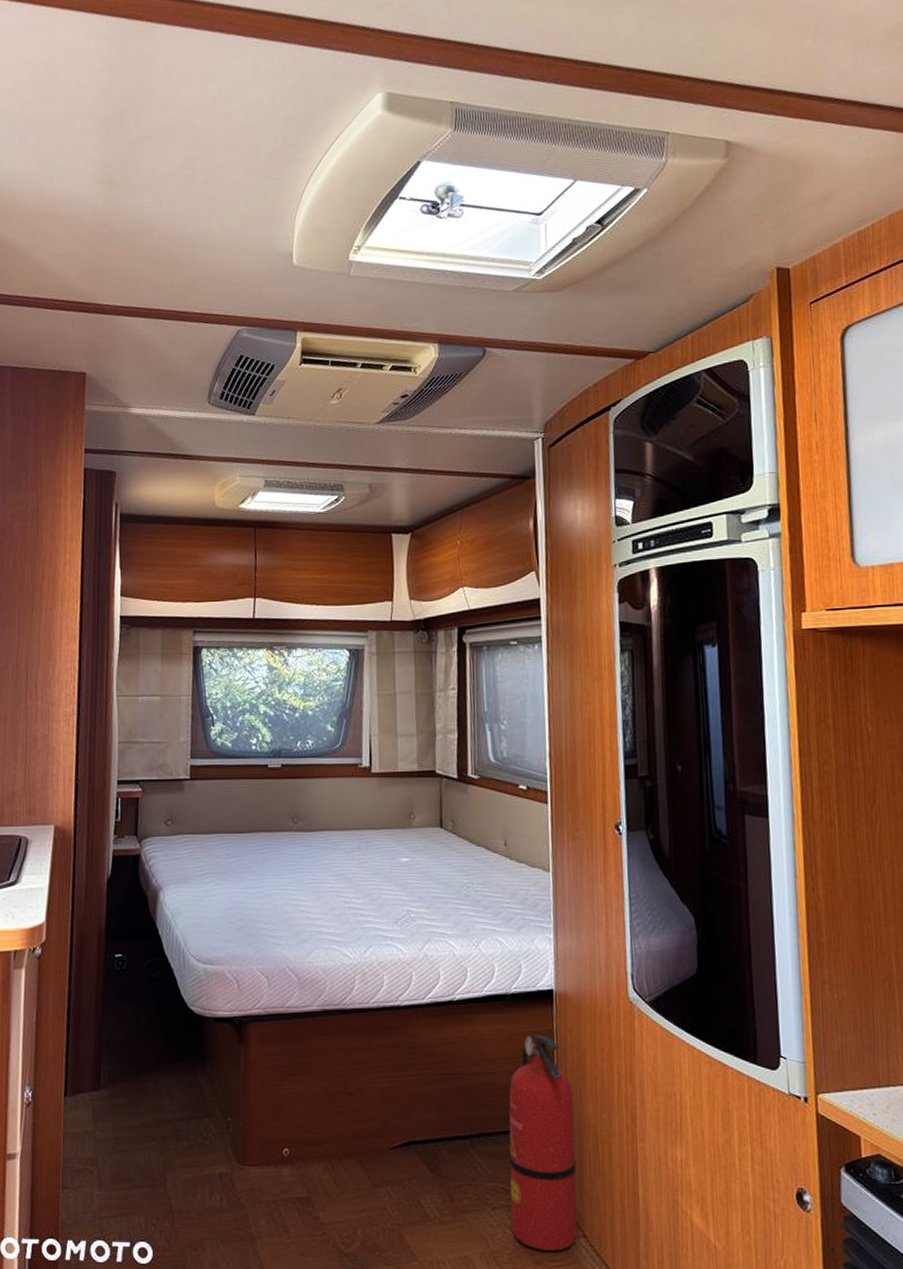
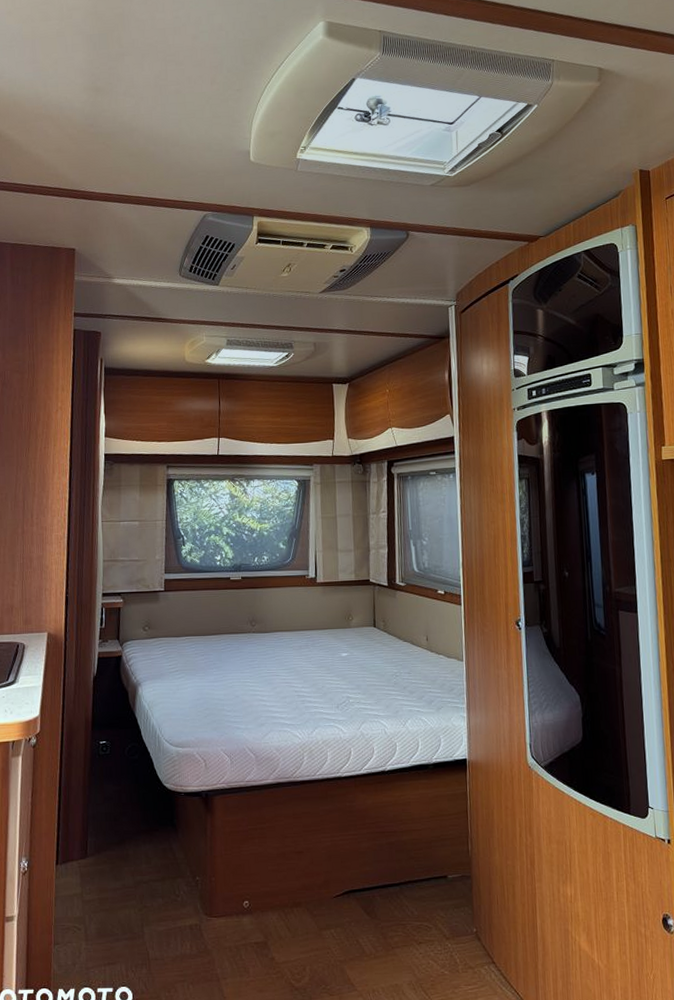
fire extinguisher: present [509,1034,578,1251] -> none [431,796,488,976]

